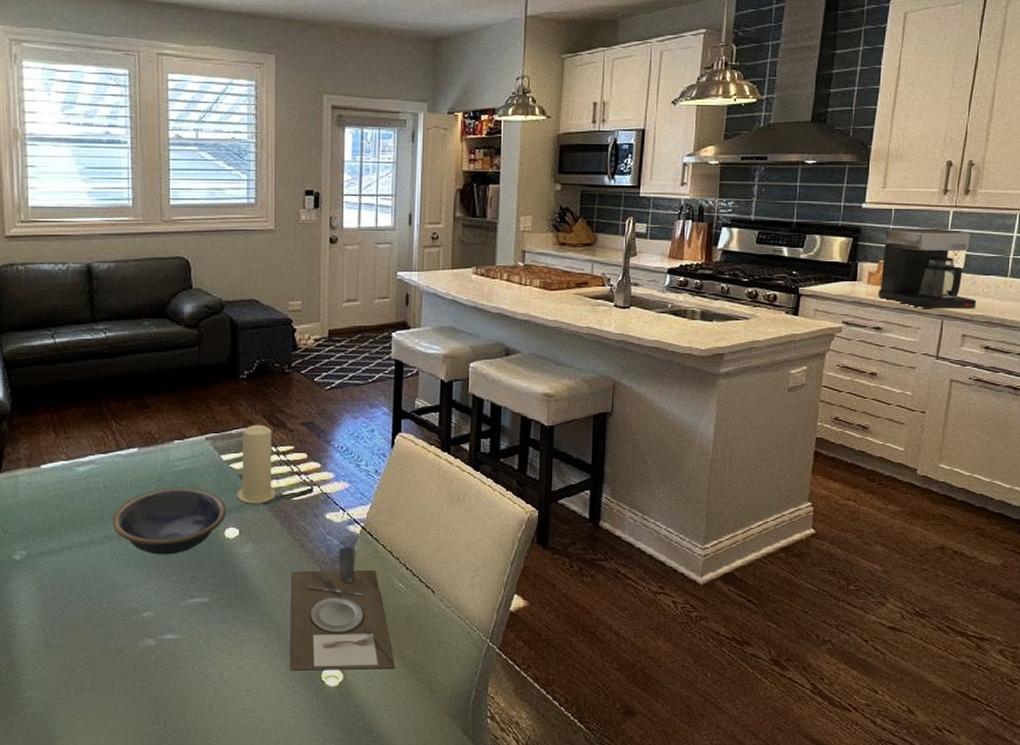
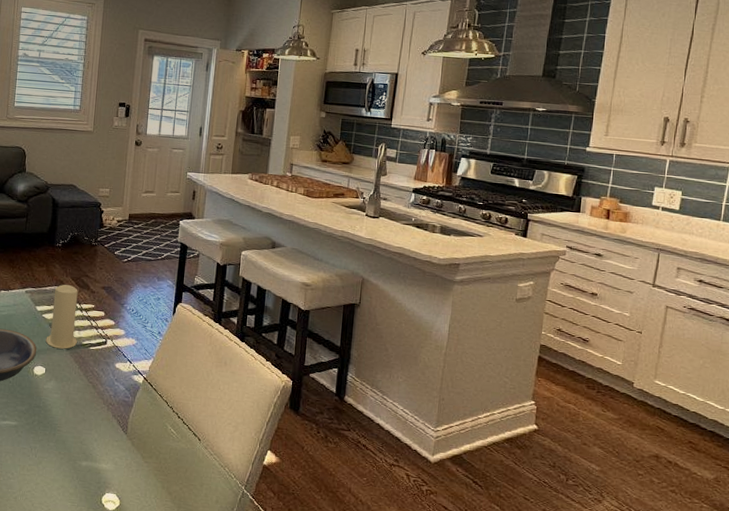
place setting: present [289,547,395,671] -> none [76,393,163,501]
coffee maker: present [878,227,977,308] -> none [599,169,691,245]

